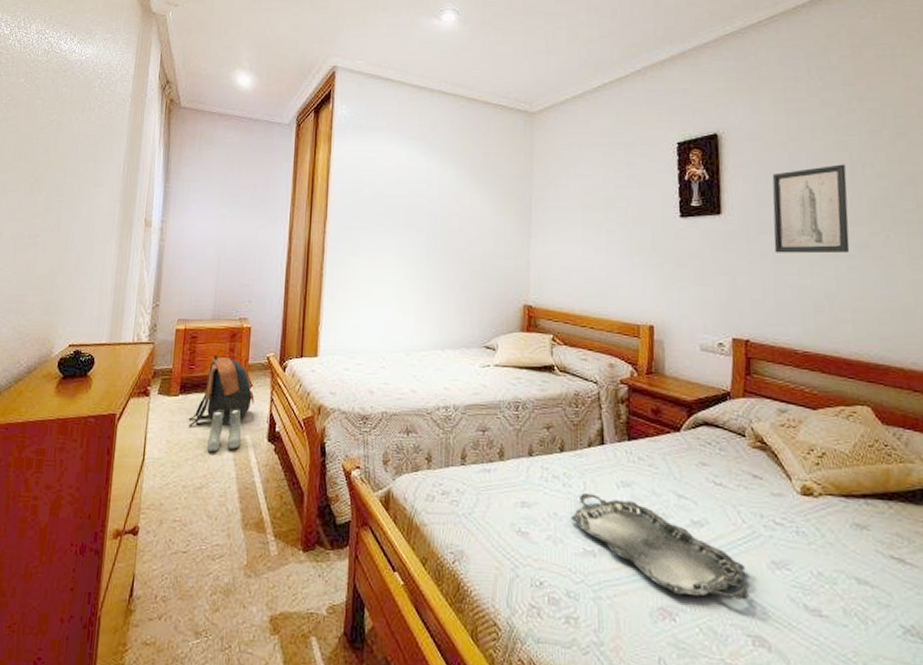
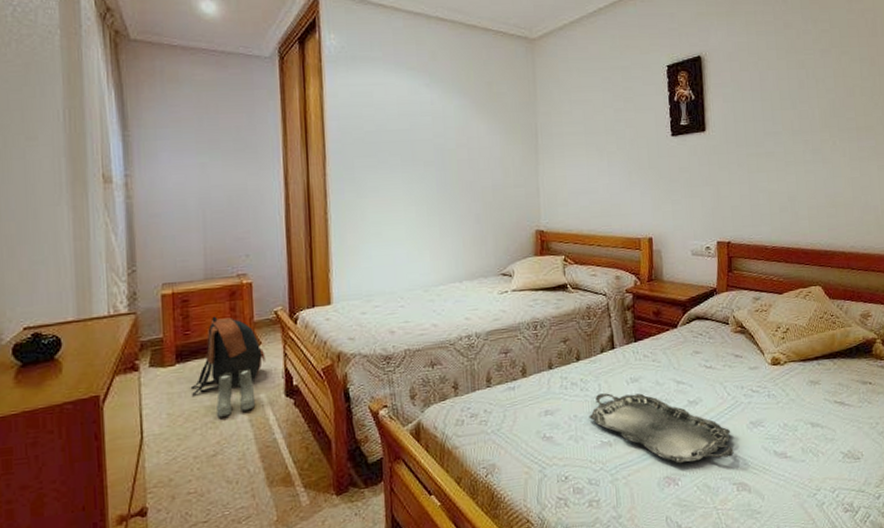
wall art: present [772,164,850,254] -> none [746,81,807,163]

